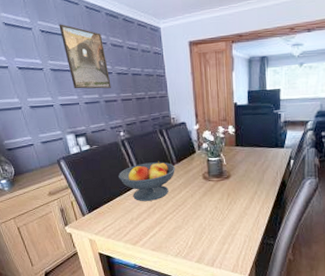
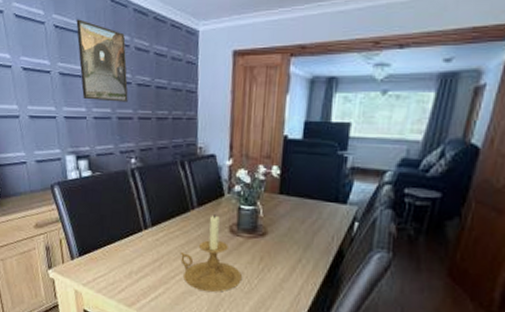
fruit bowl: present [119,161,175,201] -> none [121,201,195,253]
candle holder: none [168,167,216,225] -> present [180,215,242,293]

